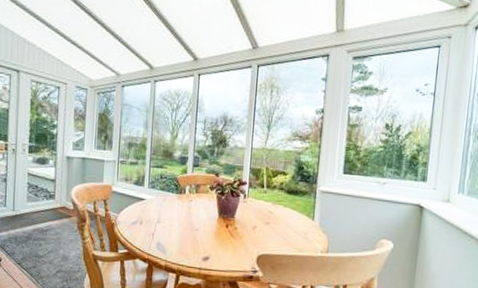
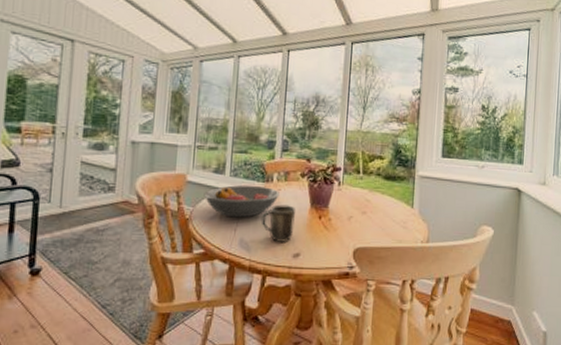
fruit bowl: none [126,196,191,224] -> present [203,185,280,218]
mug: none [175,213,206,247] -> present [261,204,296,242]

